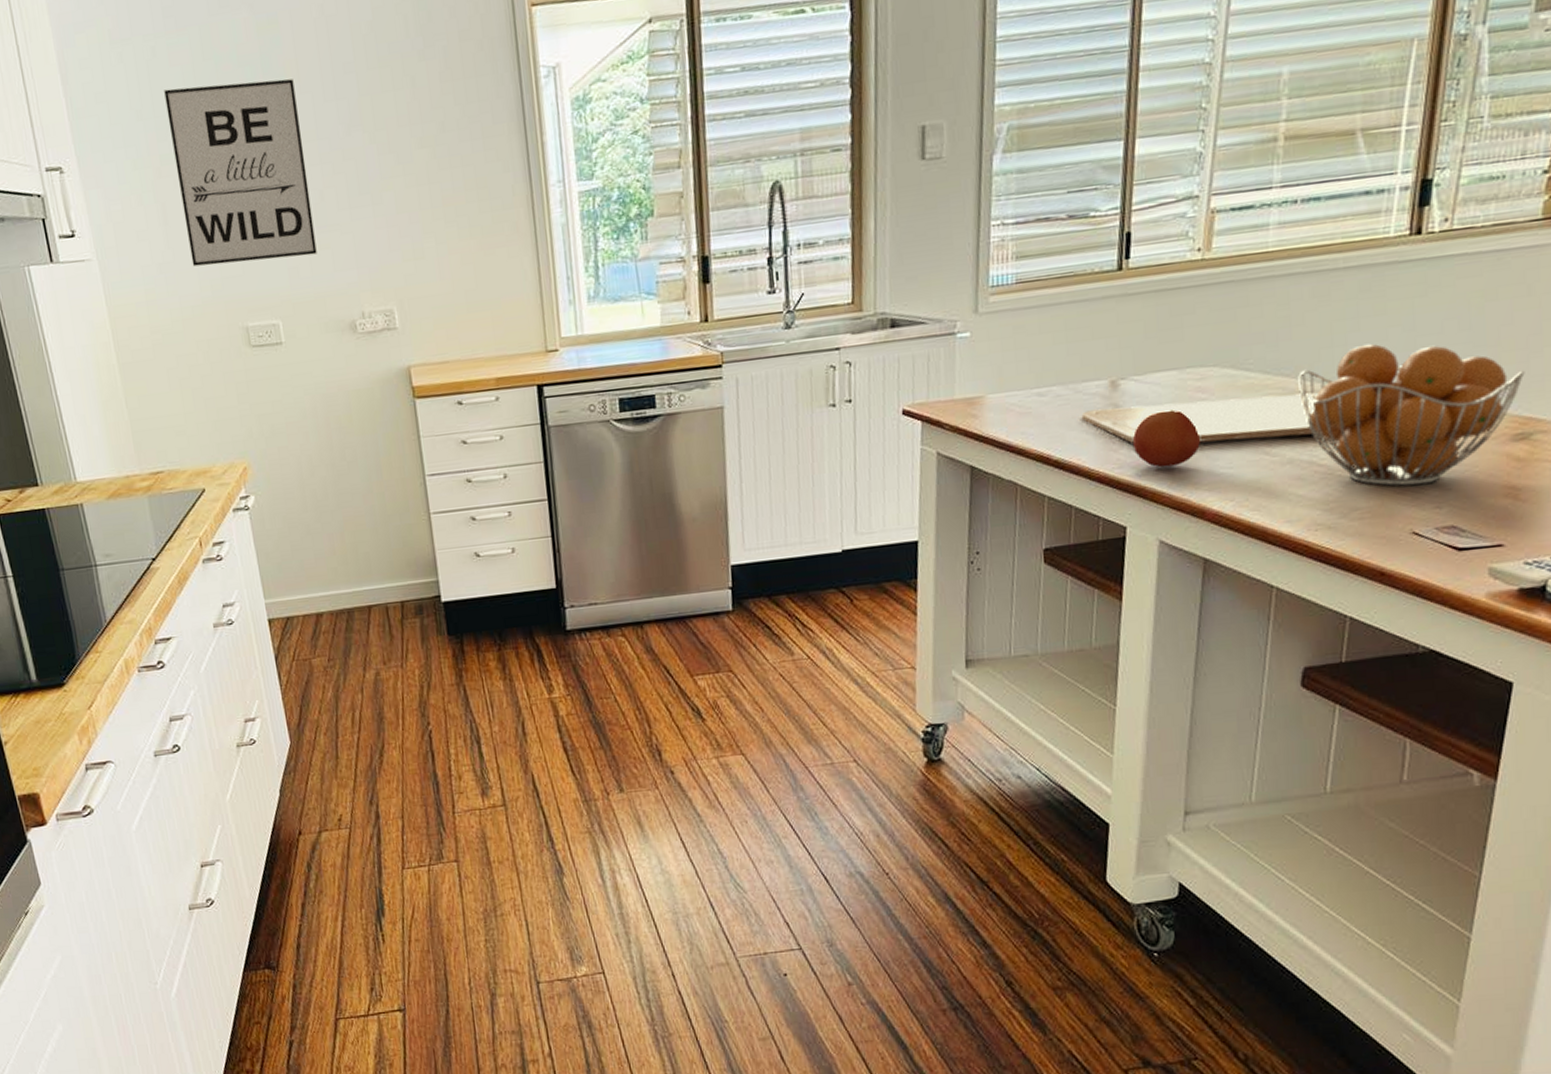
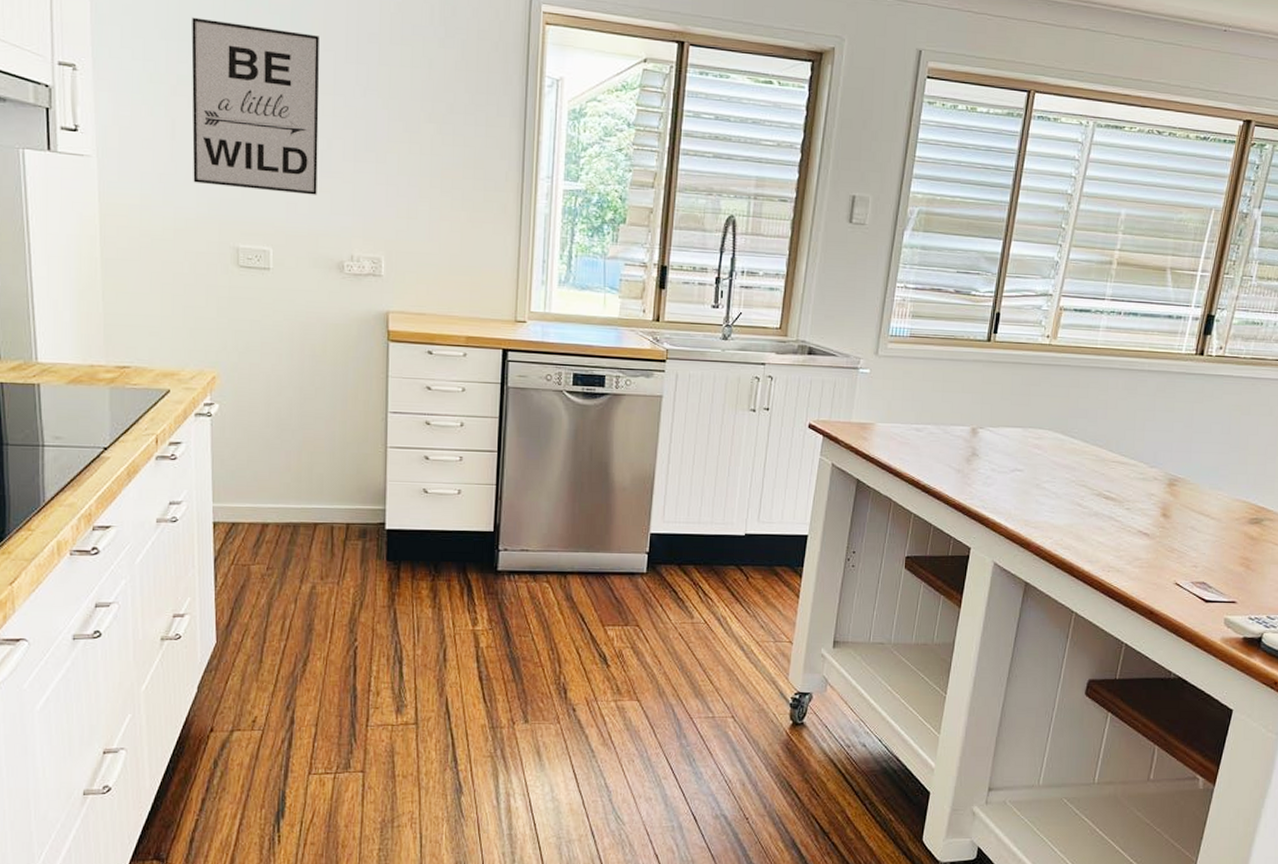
chopping board: present [1081,393,1318,444] -> none [947,449,1121,495]
fruit: present [1132,408,1200,468] -> none [982,458,1033,504]
fruit basket: present [1298,343,1525,486] -> none [1107,432,1262,547]

